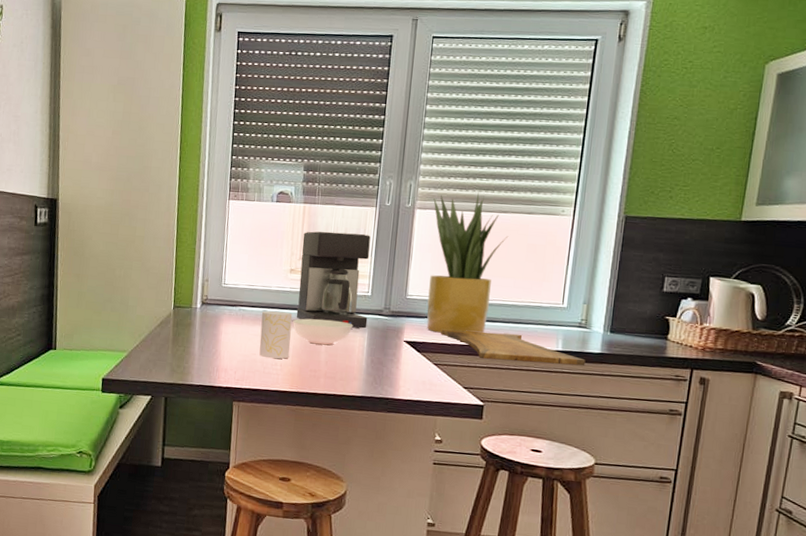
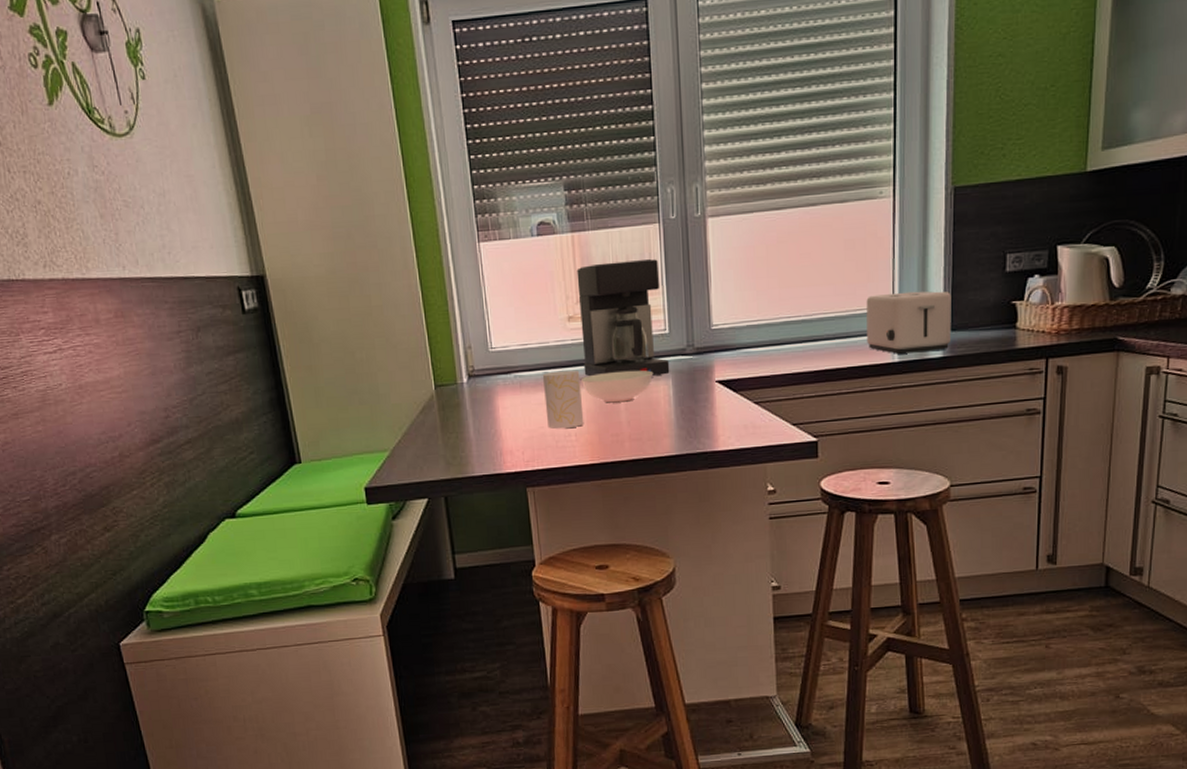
planter: present [426,192,509,334] -> none [726,184,821,365]
cutting board: present [441,329,586,366] -> none [757,351,927,388]
toaster: none [536,292,614,347] -> present [866,291,952,354]

